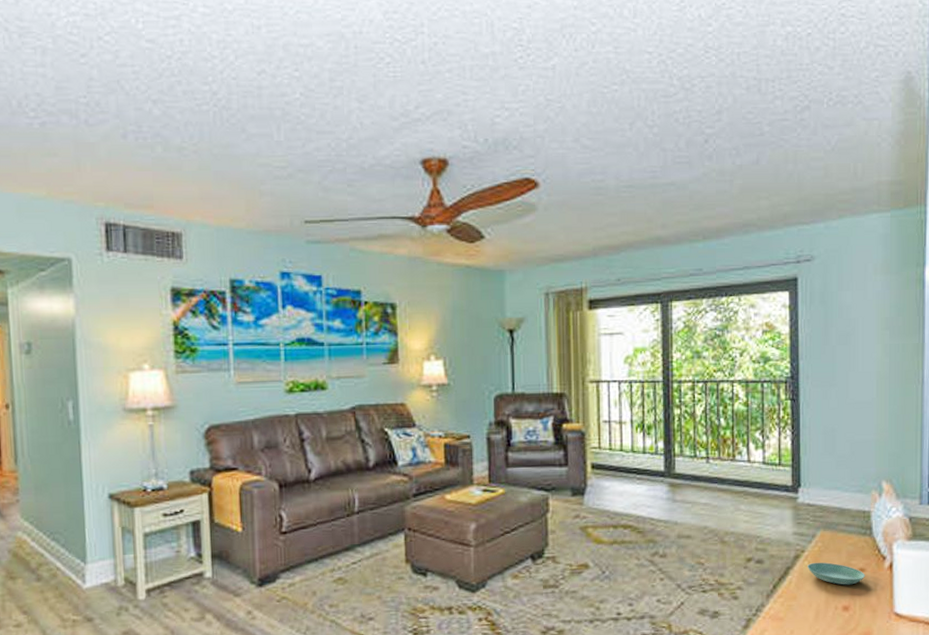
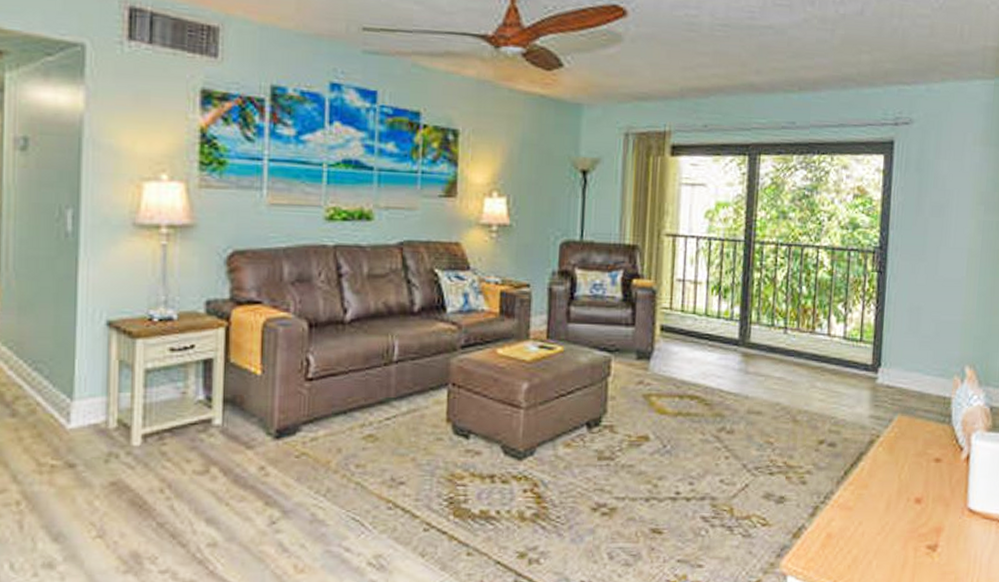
saucer: present [807,562,865,585] -> none [881,449,941,476]

